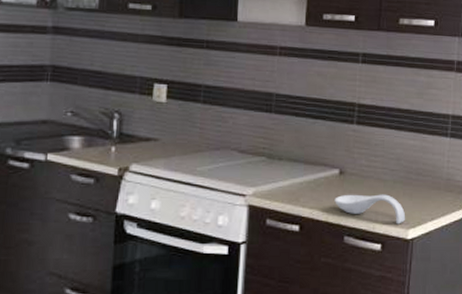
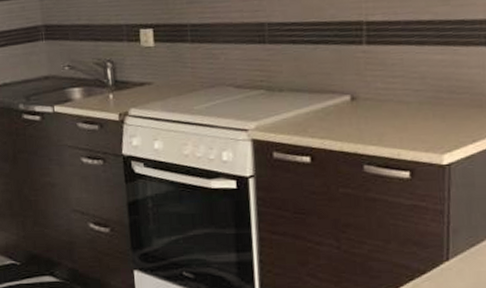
spoon rest: present [334,194,406,224] -> none [348,117,439,150]

